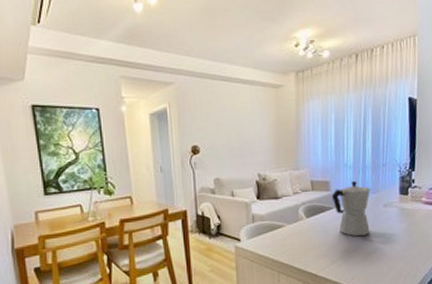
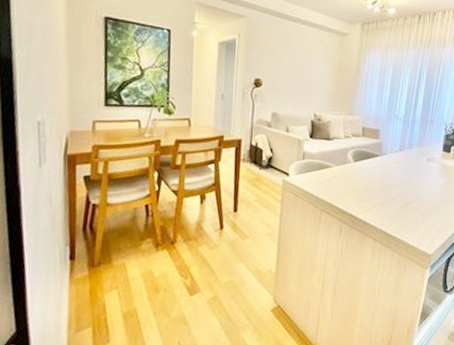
moka pot: present [331,181,371,237] -> none [379,133,417,186]

